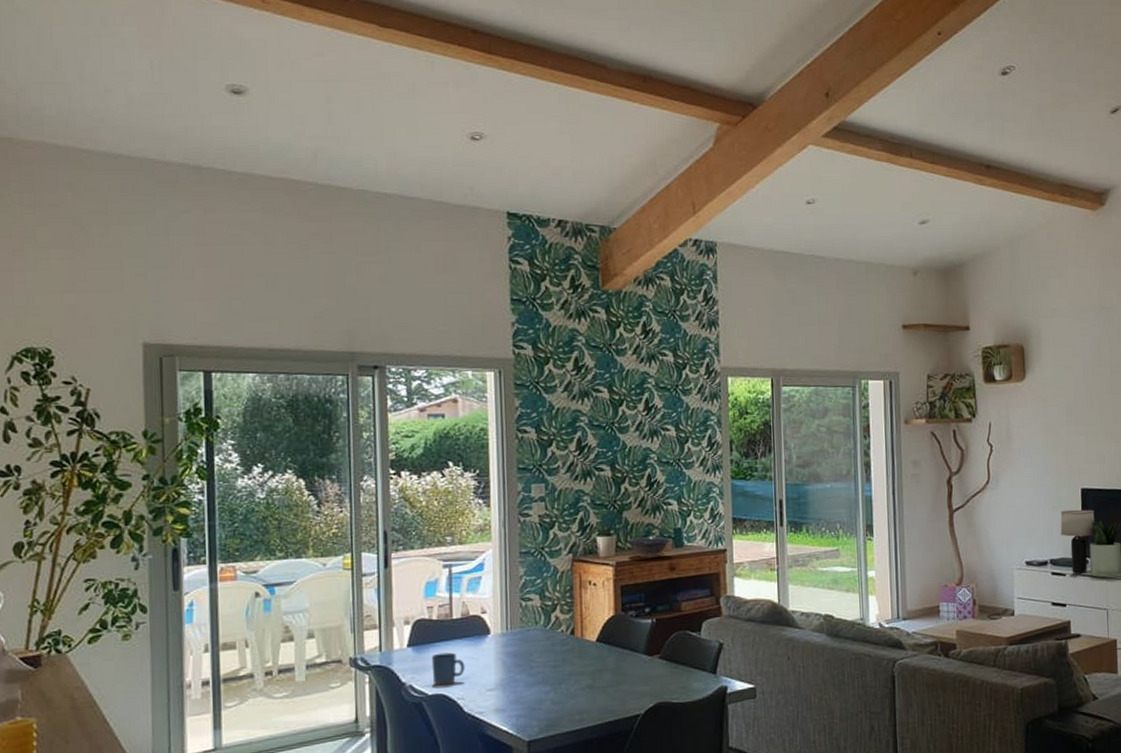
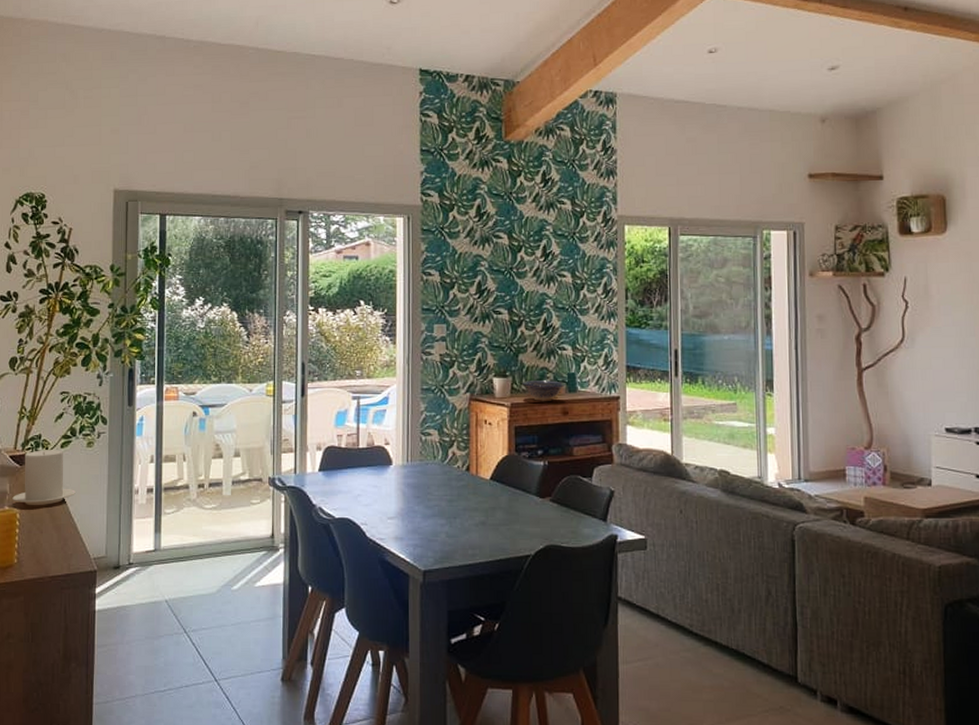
candle: none [26,646,110,713] -> present [12,450,75,505]
mug: present [431,652,465,686] -> none [339,479,369,510]

